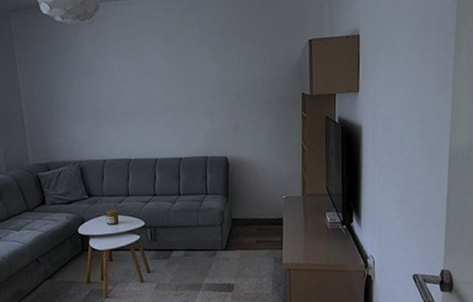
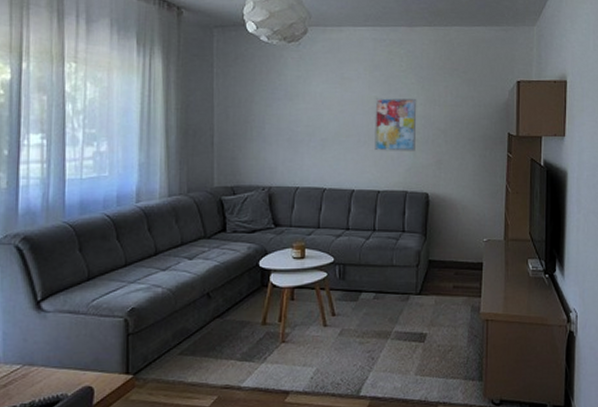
wall art: none [170,65,212,120] -> present [374,98,417,152]

